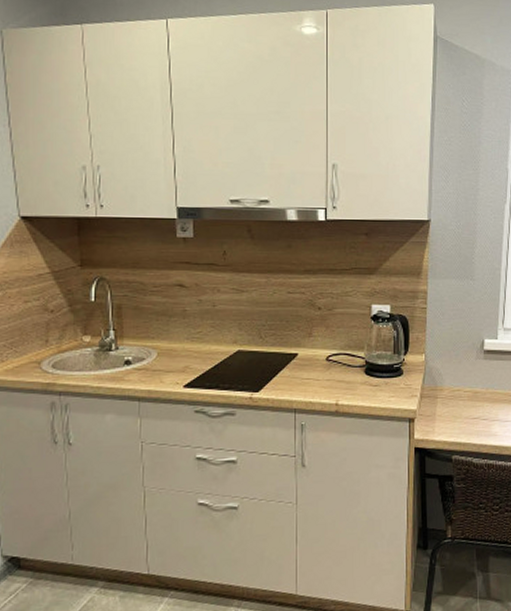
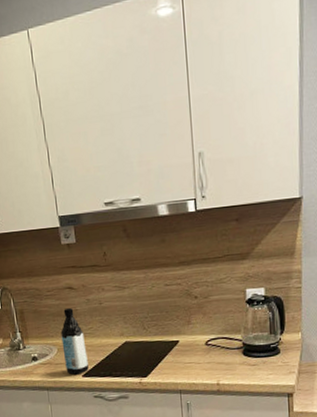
water bottle: none [163,307,192,384] -> present [61,307,89,375]

